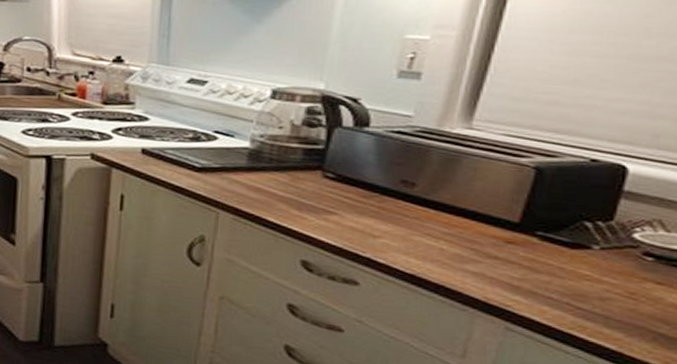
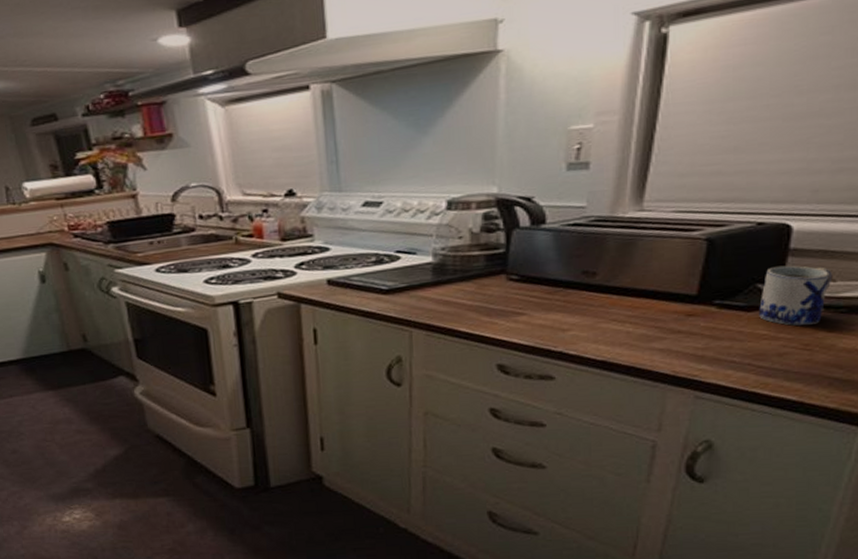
mug: none [583,206,668,273] -> present [759,265,832,326]

